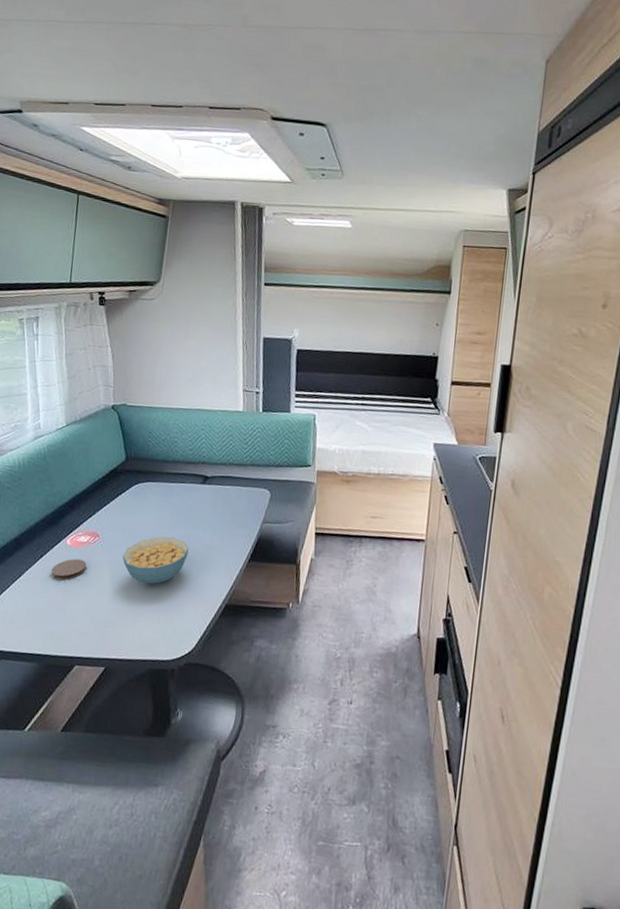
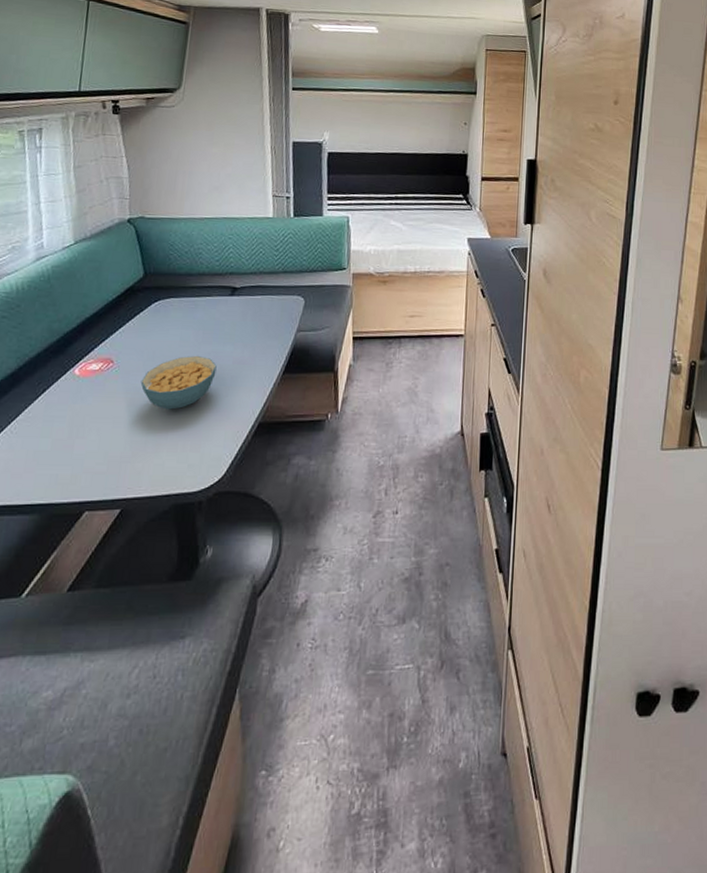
coaster: present [51,558,87,581] -> none [56,389,99,416]

